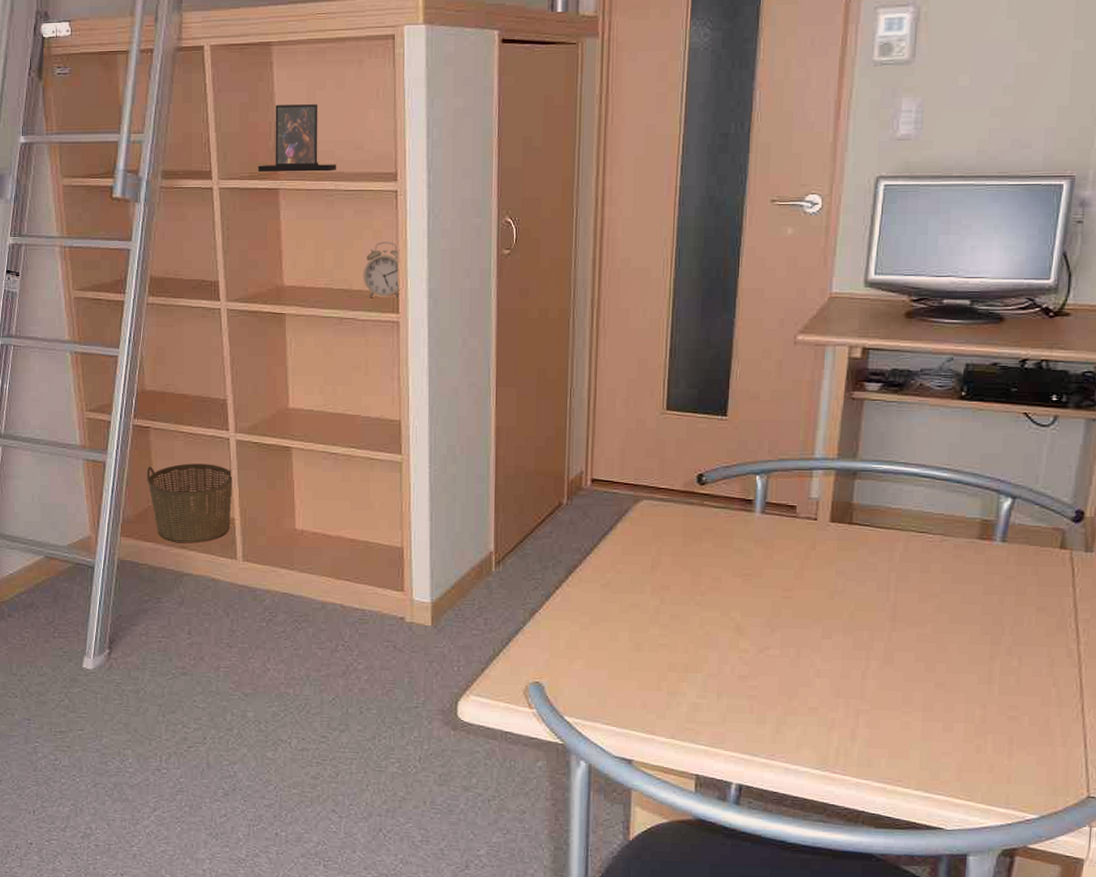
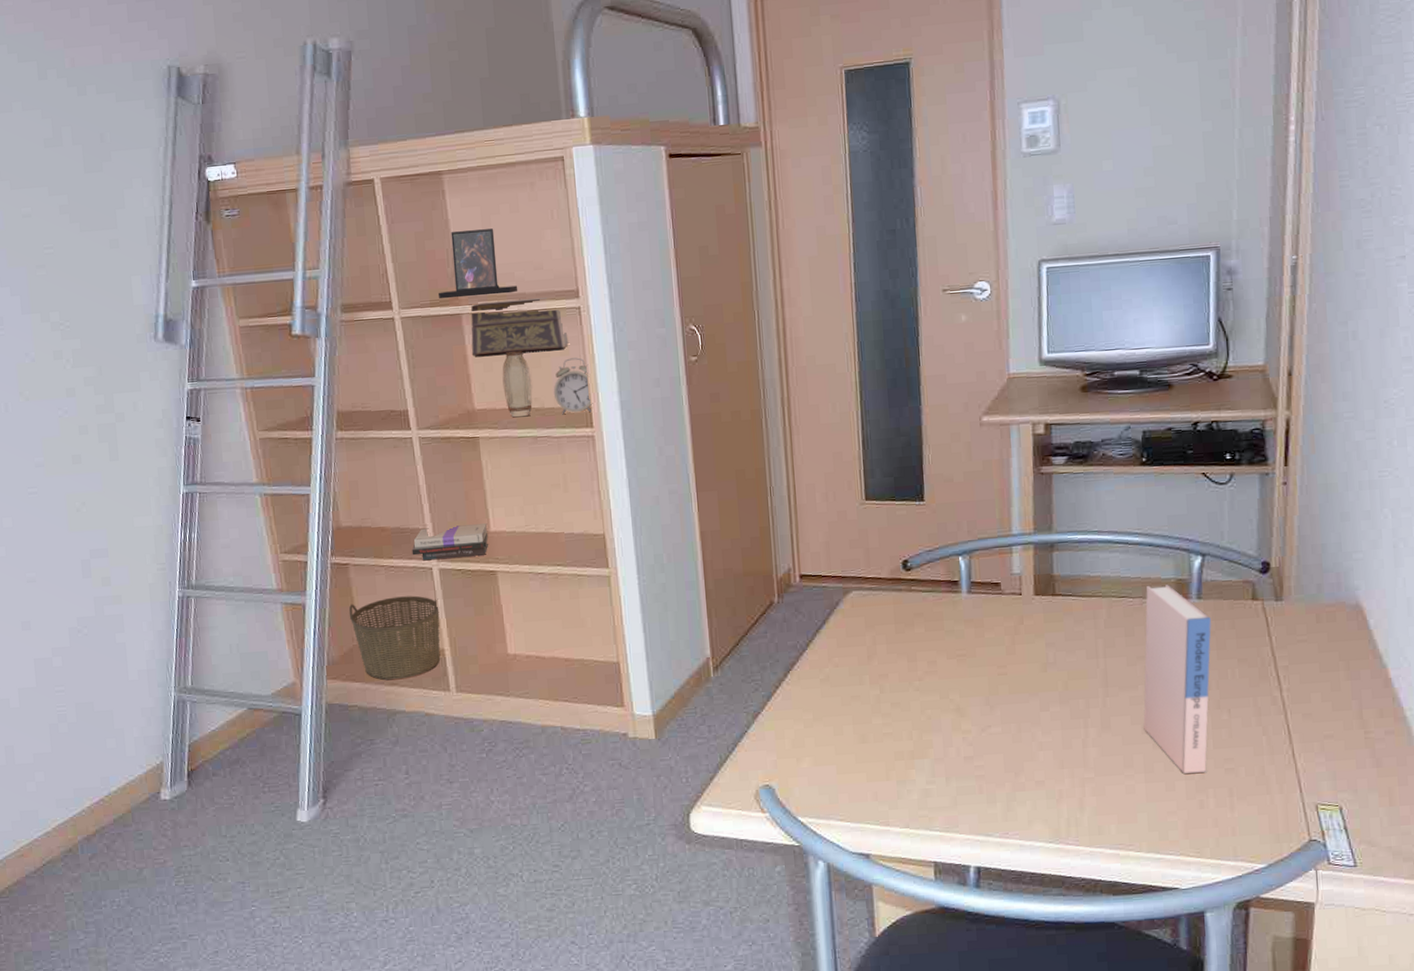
books: none [211,399,287,431] -> present [411,523,489,561]
decorative box: none [286,178,383,233] -> present [470,297,569,356]
vase: none [314,231,342,297] -> present [502,351,533,418]
book: none [928,523,1013,717] -> present [1143,583,1211,773]

